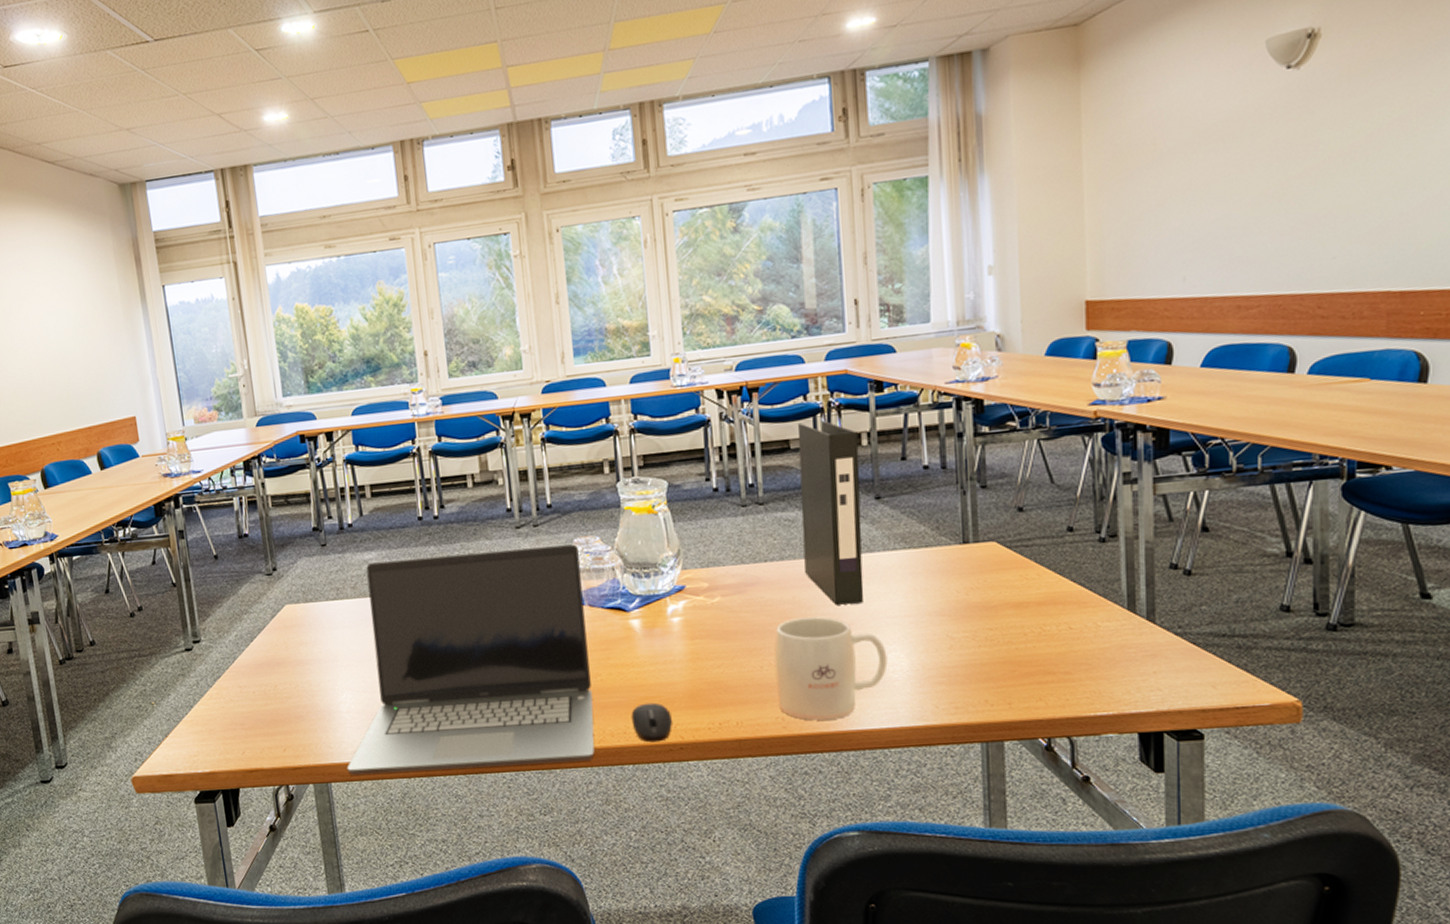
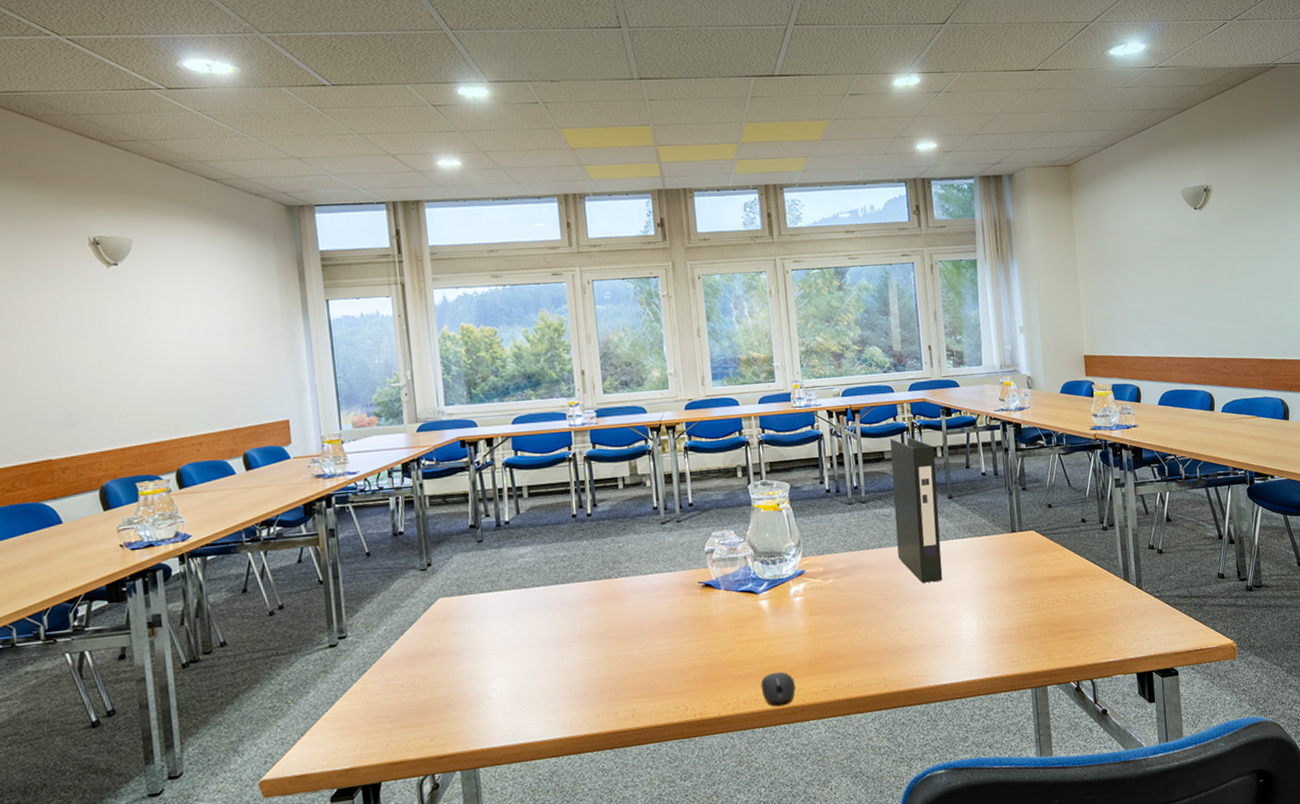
laptop: present [347,544,595,775] -> none [495,537,730,759]
mug: present [774,616,888,721] -> none [876,593,962,679]

